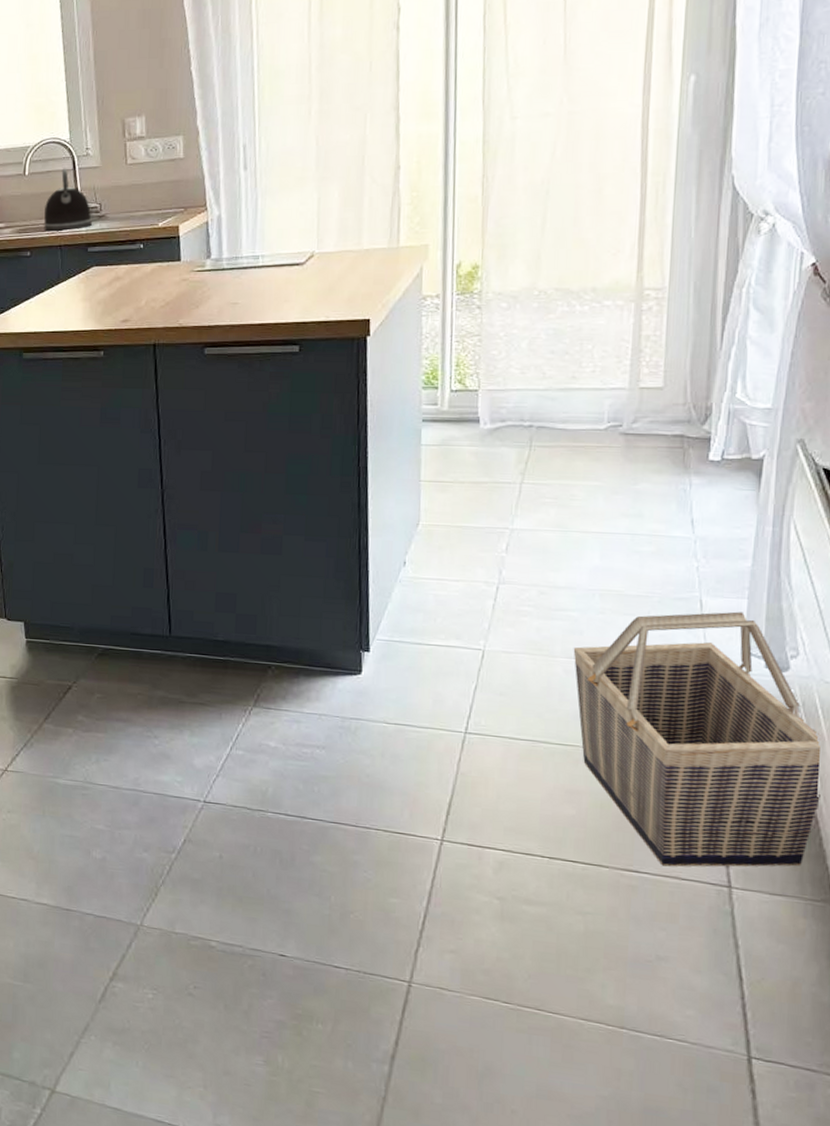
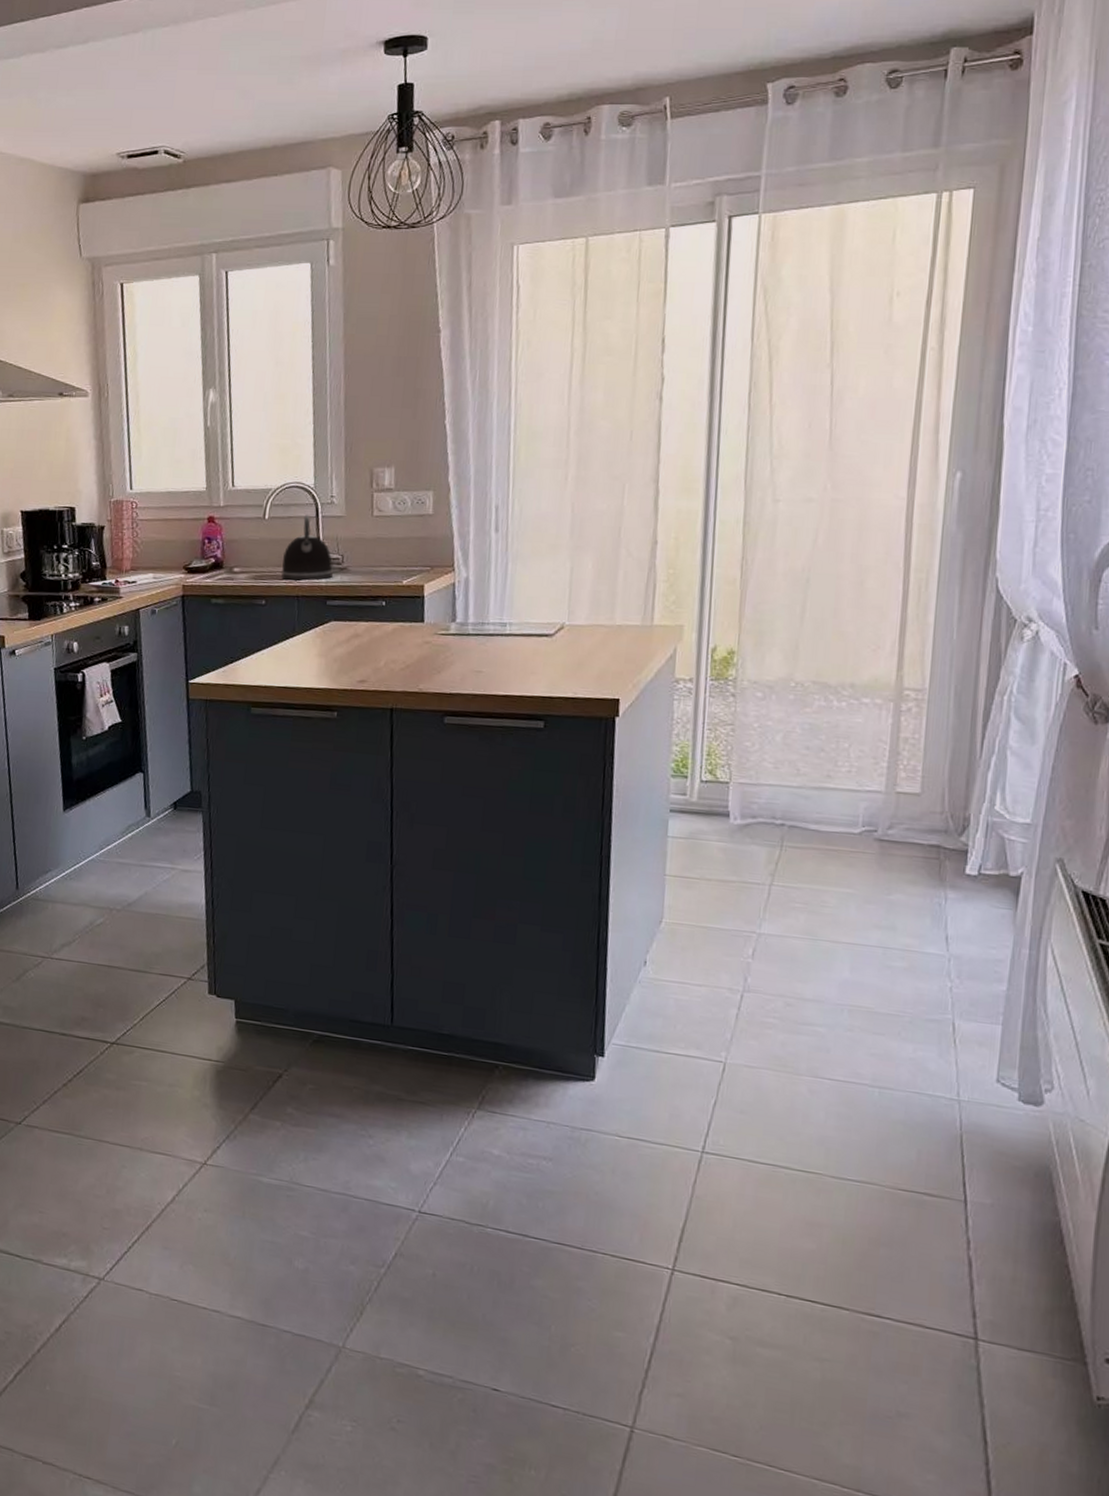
basket: present [573,611,821,867] -> none [818,1035,1075,1320]

